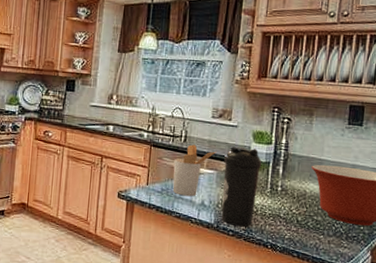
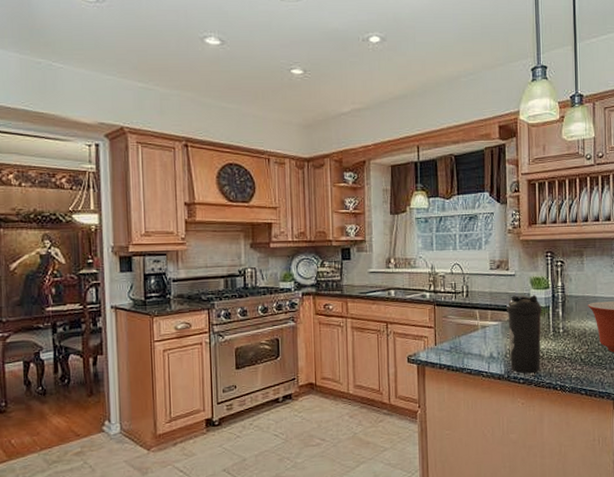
utensil holder: present [172,144,217,197] -> none [459,298,498,351]

